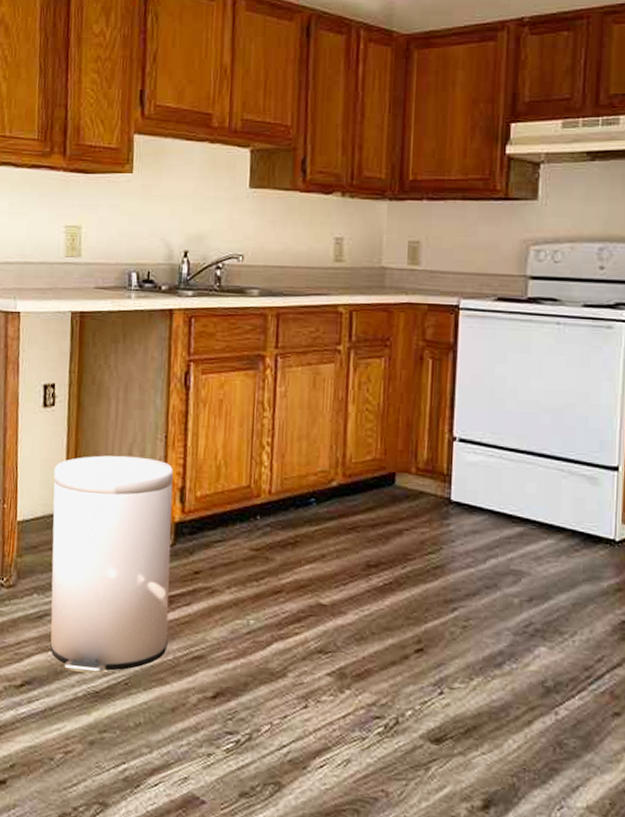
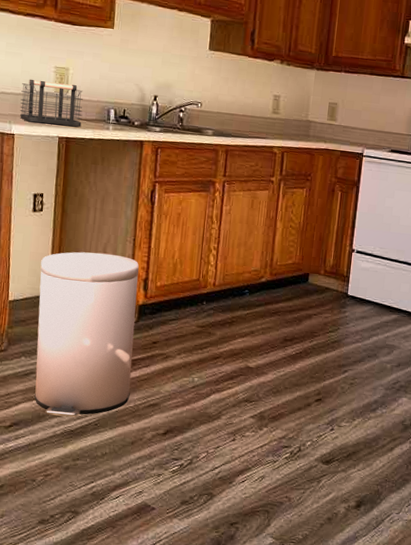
dish rack: none [25,243,99,298] -> present [19,79,83,127]

